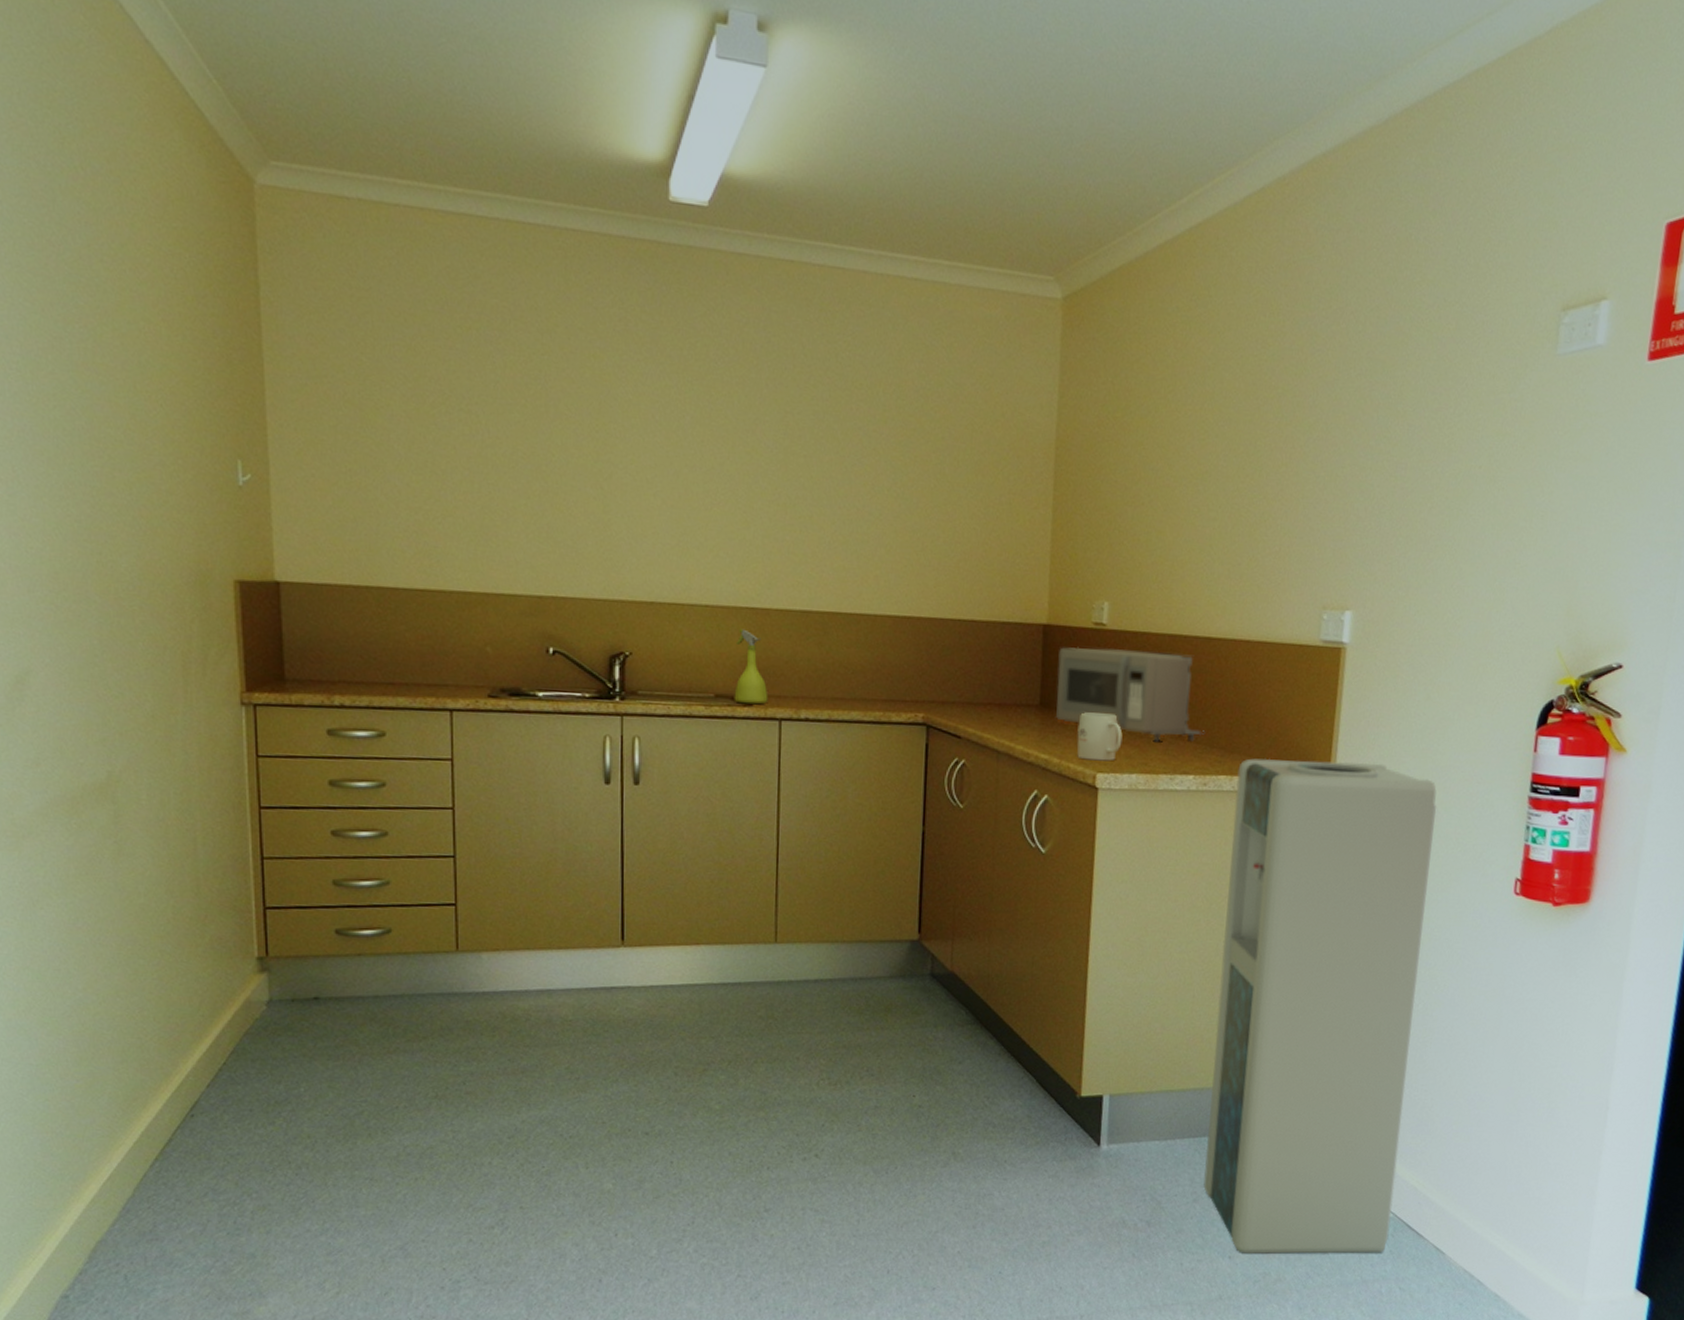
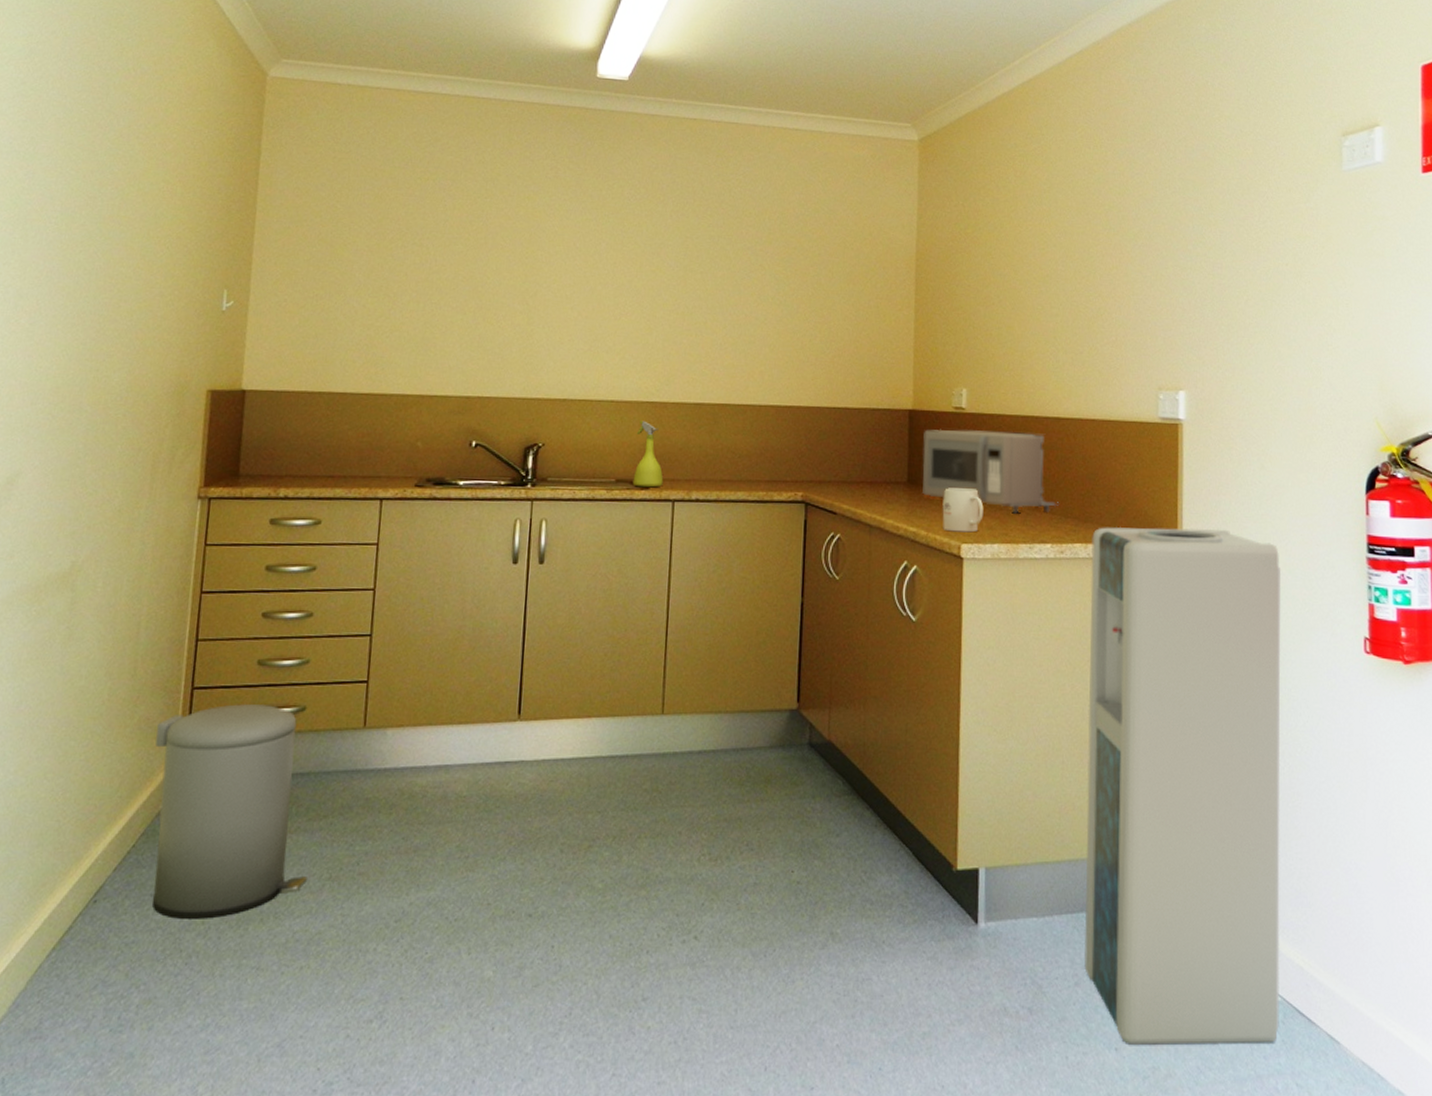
pedal bin: none [230,925,412,1133] -> present [152,704,307,919]

